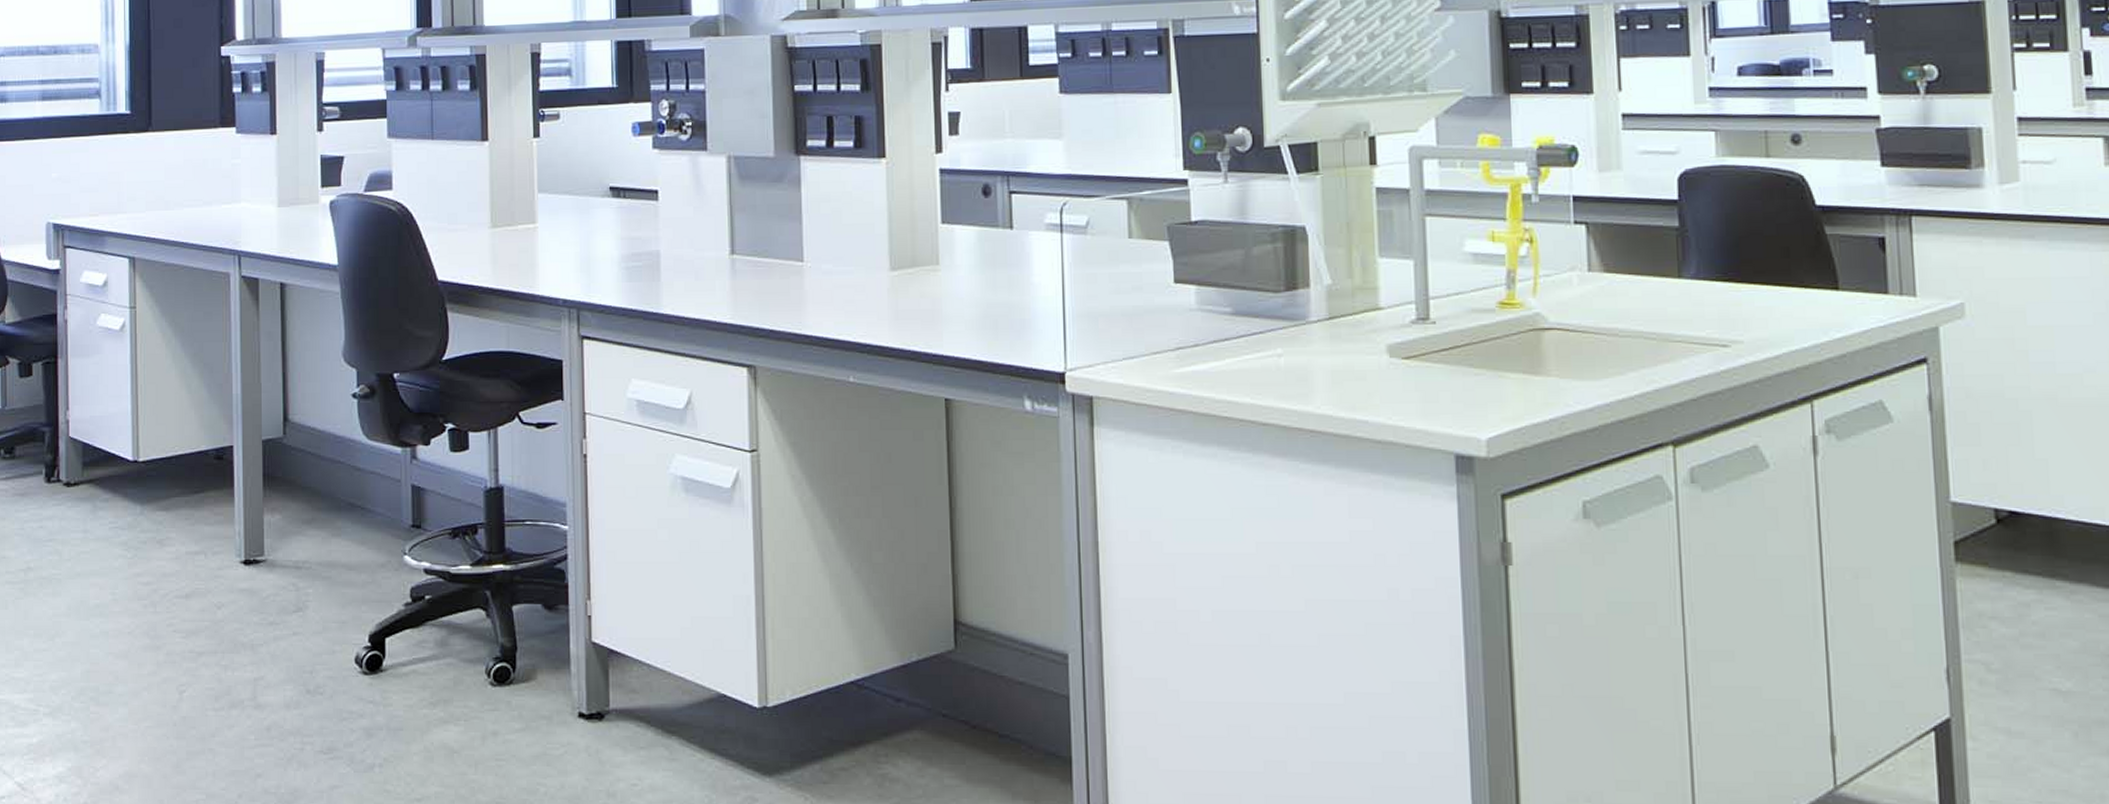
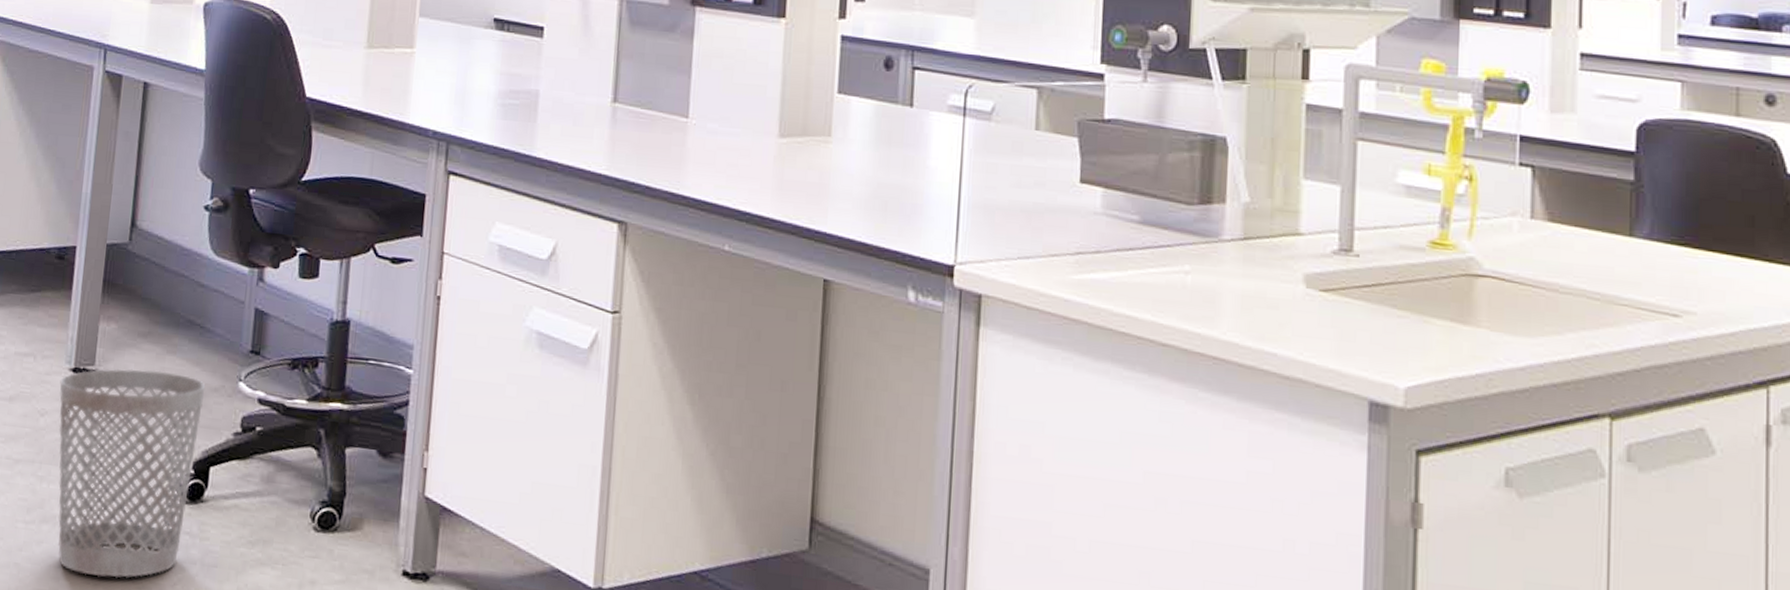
wastebasket: none [232,554,373,753] -> present [58,368,206,578]

